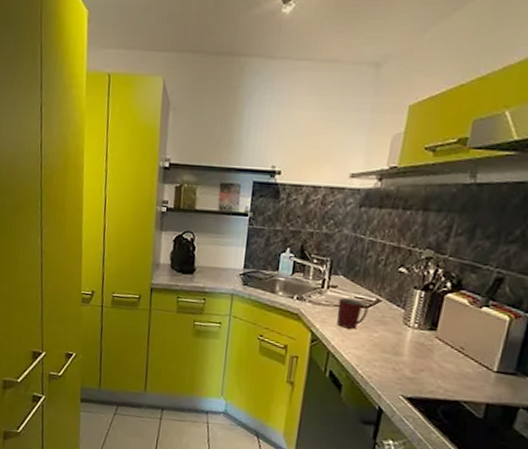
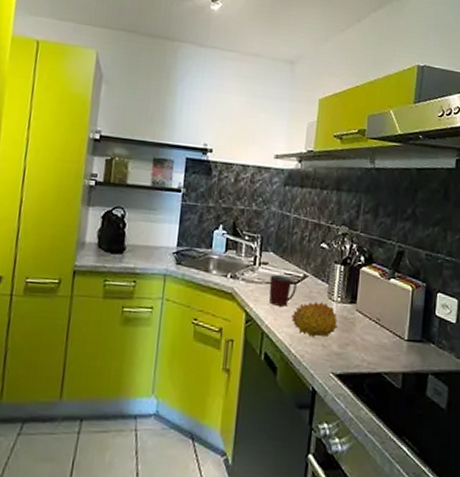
fruit: none [360,325,413,362] -> present [291,301,339,338]

